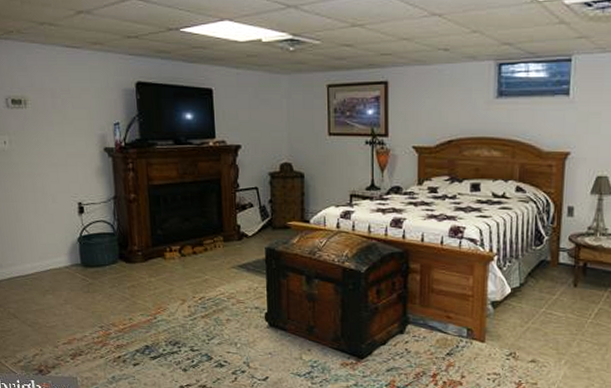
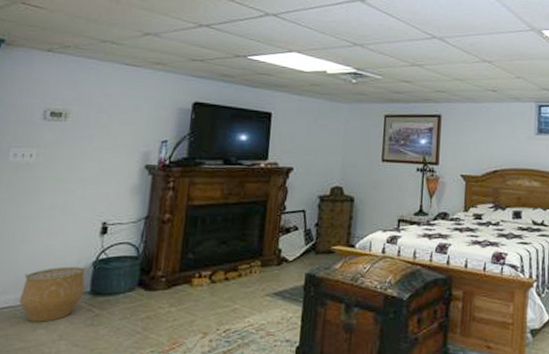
basket: none [25,242,77,289] -> present [19,266,87,322]

